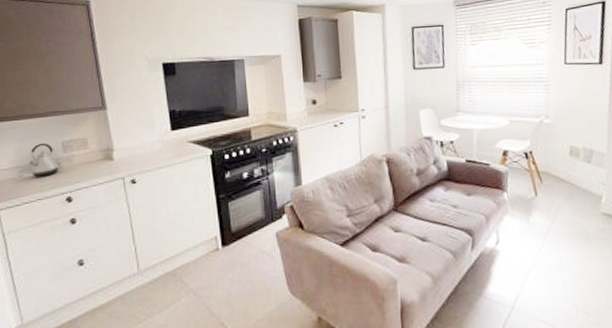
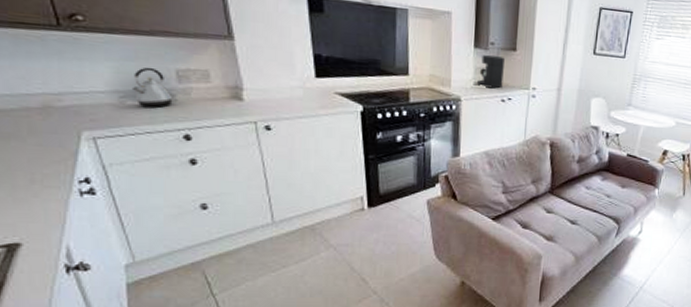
coffee maker: none [310,85,334,116] -> present [477,54,505,89]

